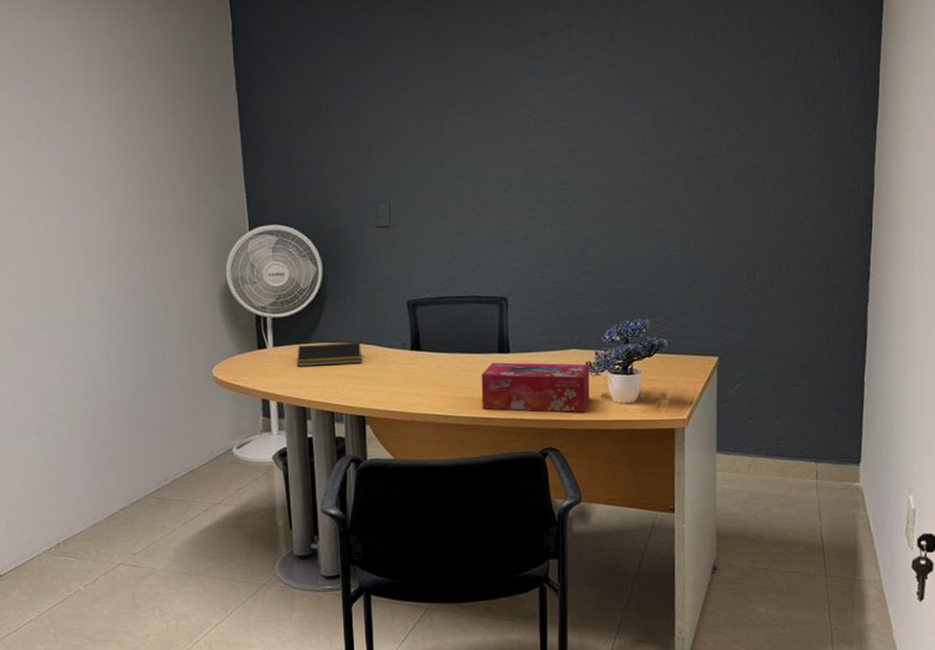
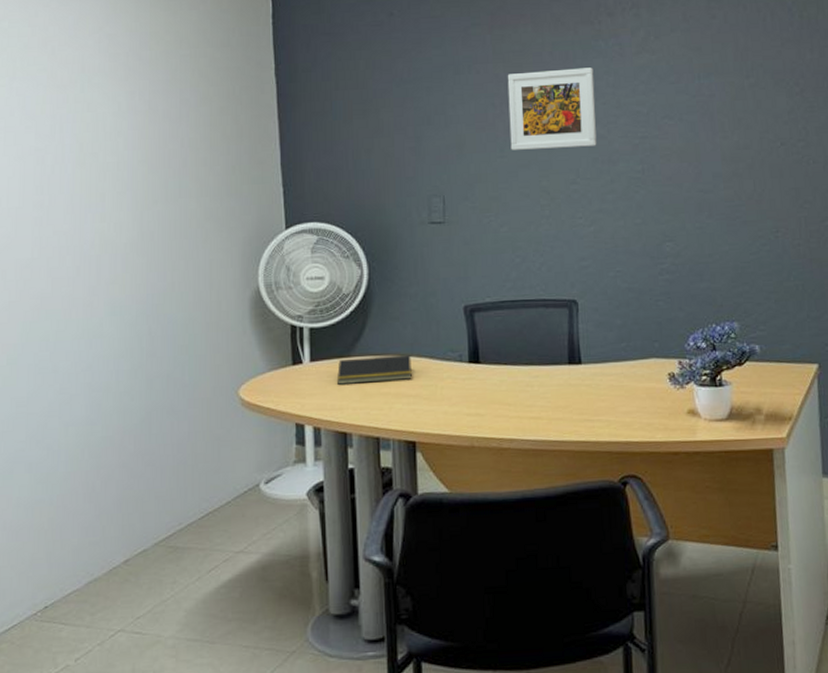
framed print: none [447,85,528,162] -> present [507,67,597,150]
tissue box: present [481,362,590,412] -> none [549,375,675,432]

